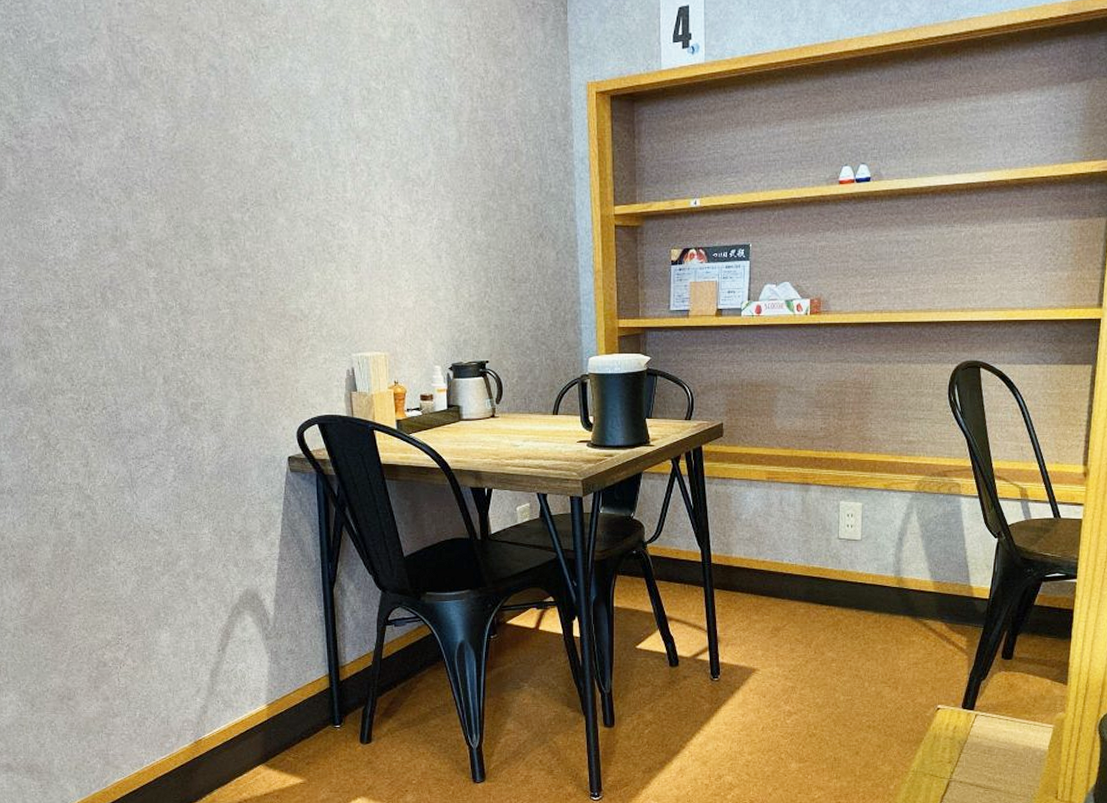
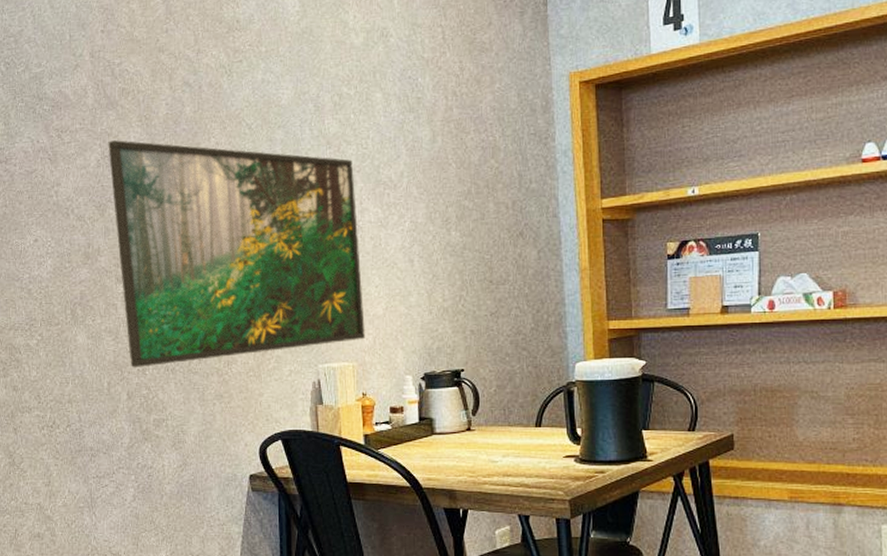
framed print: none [131,121,397,352] -> present [108,140,366,368]

